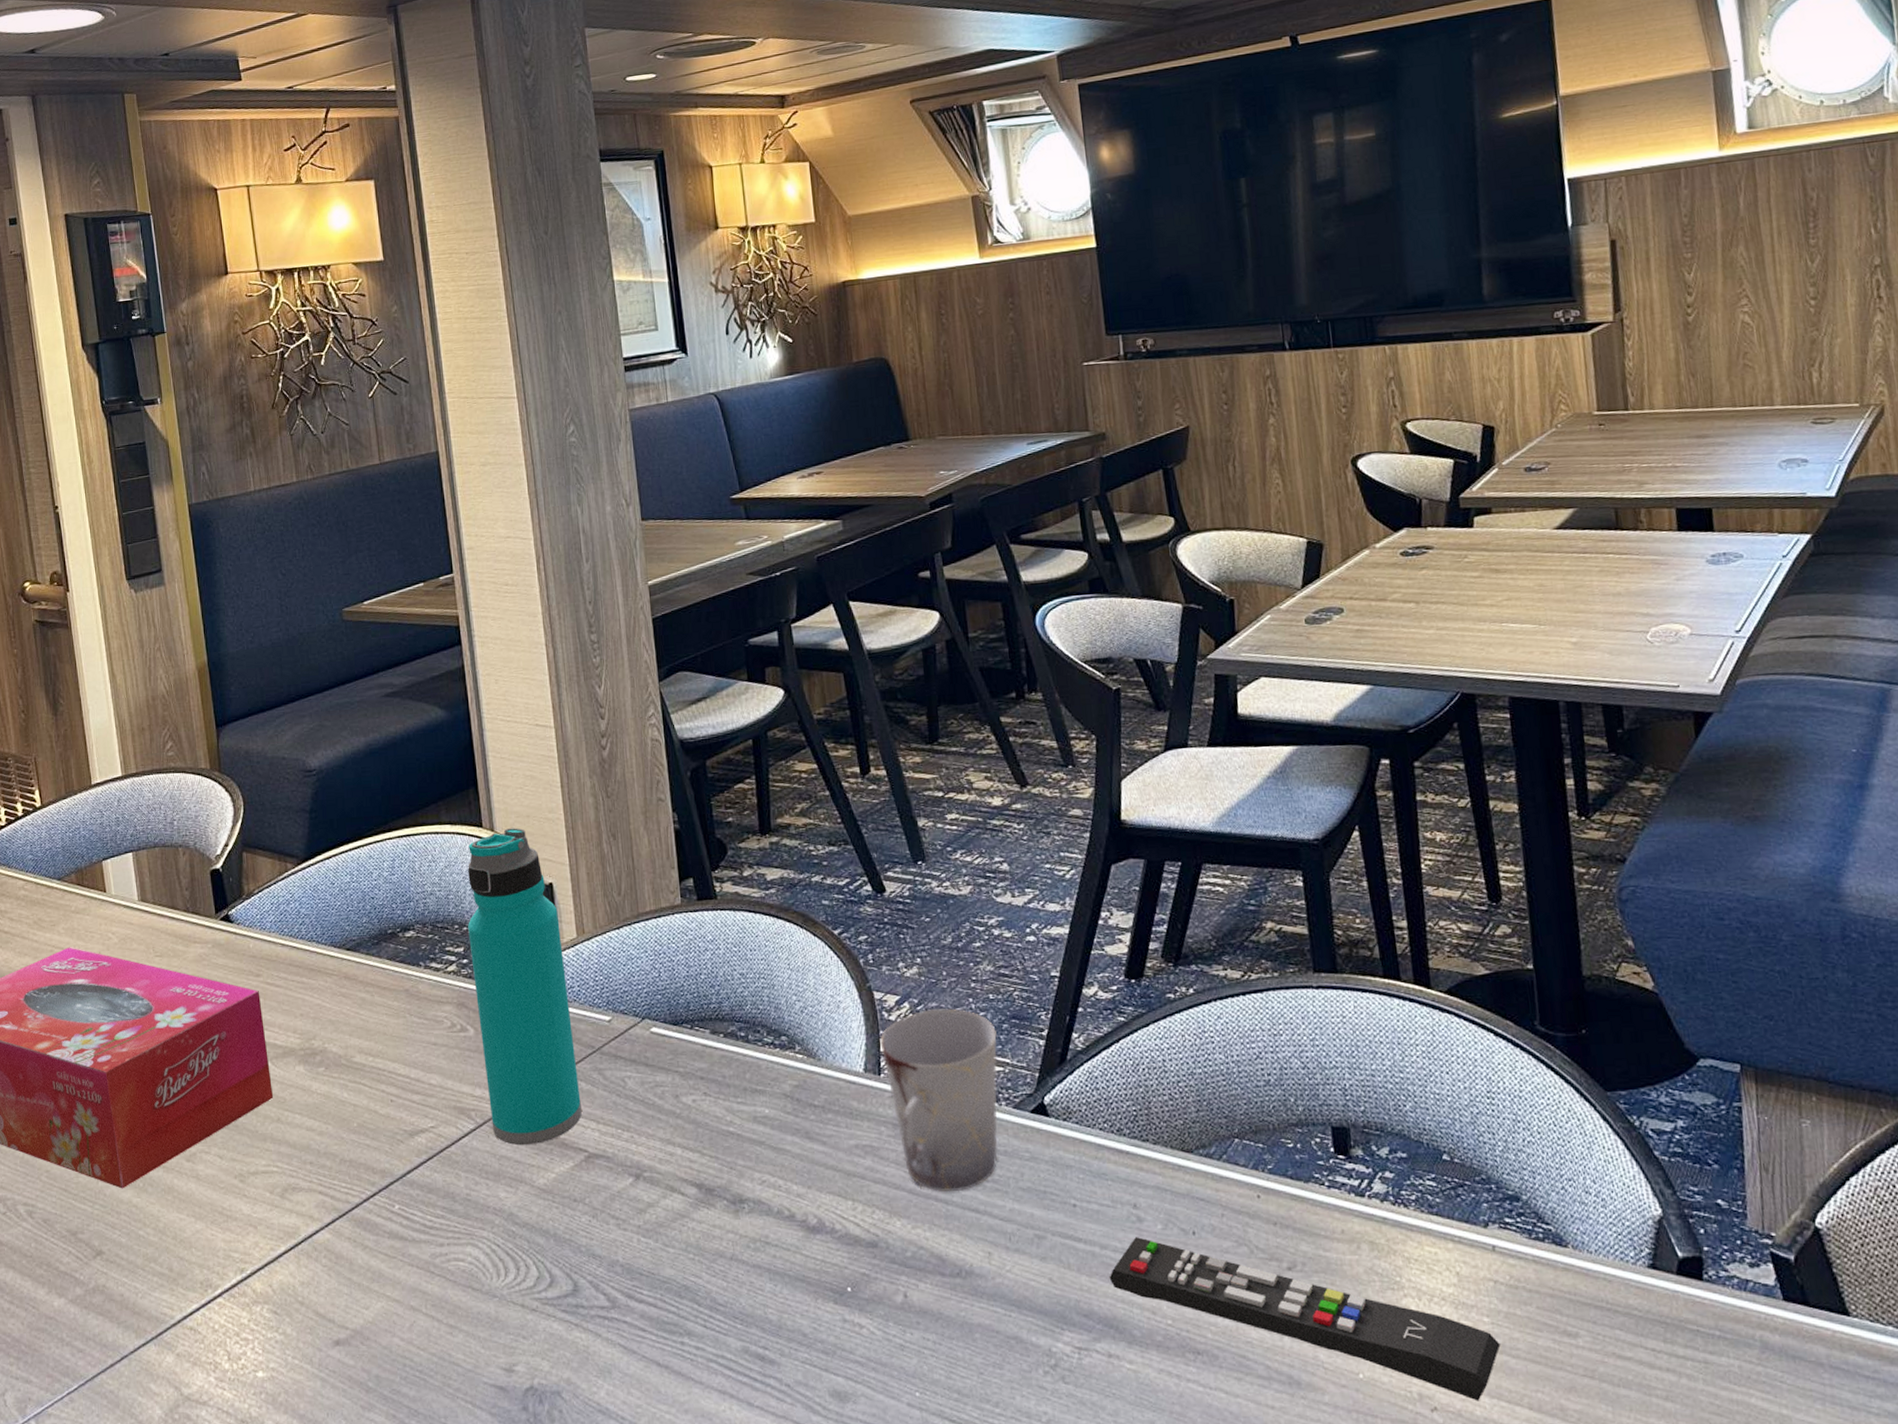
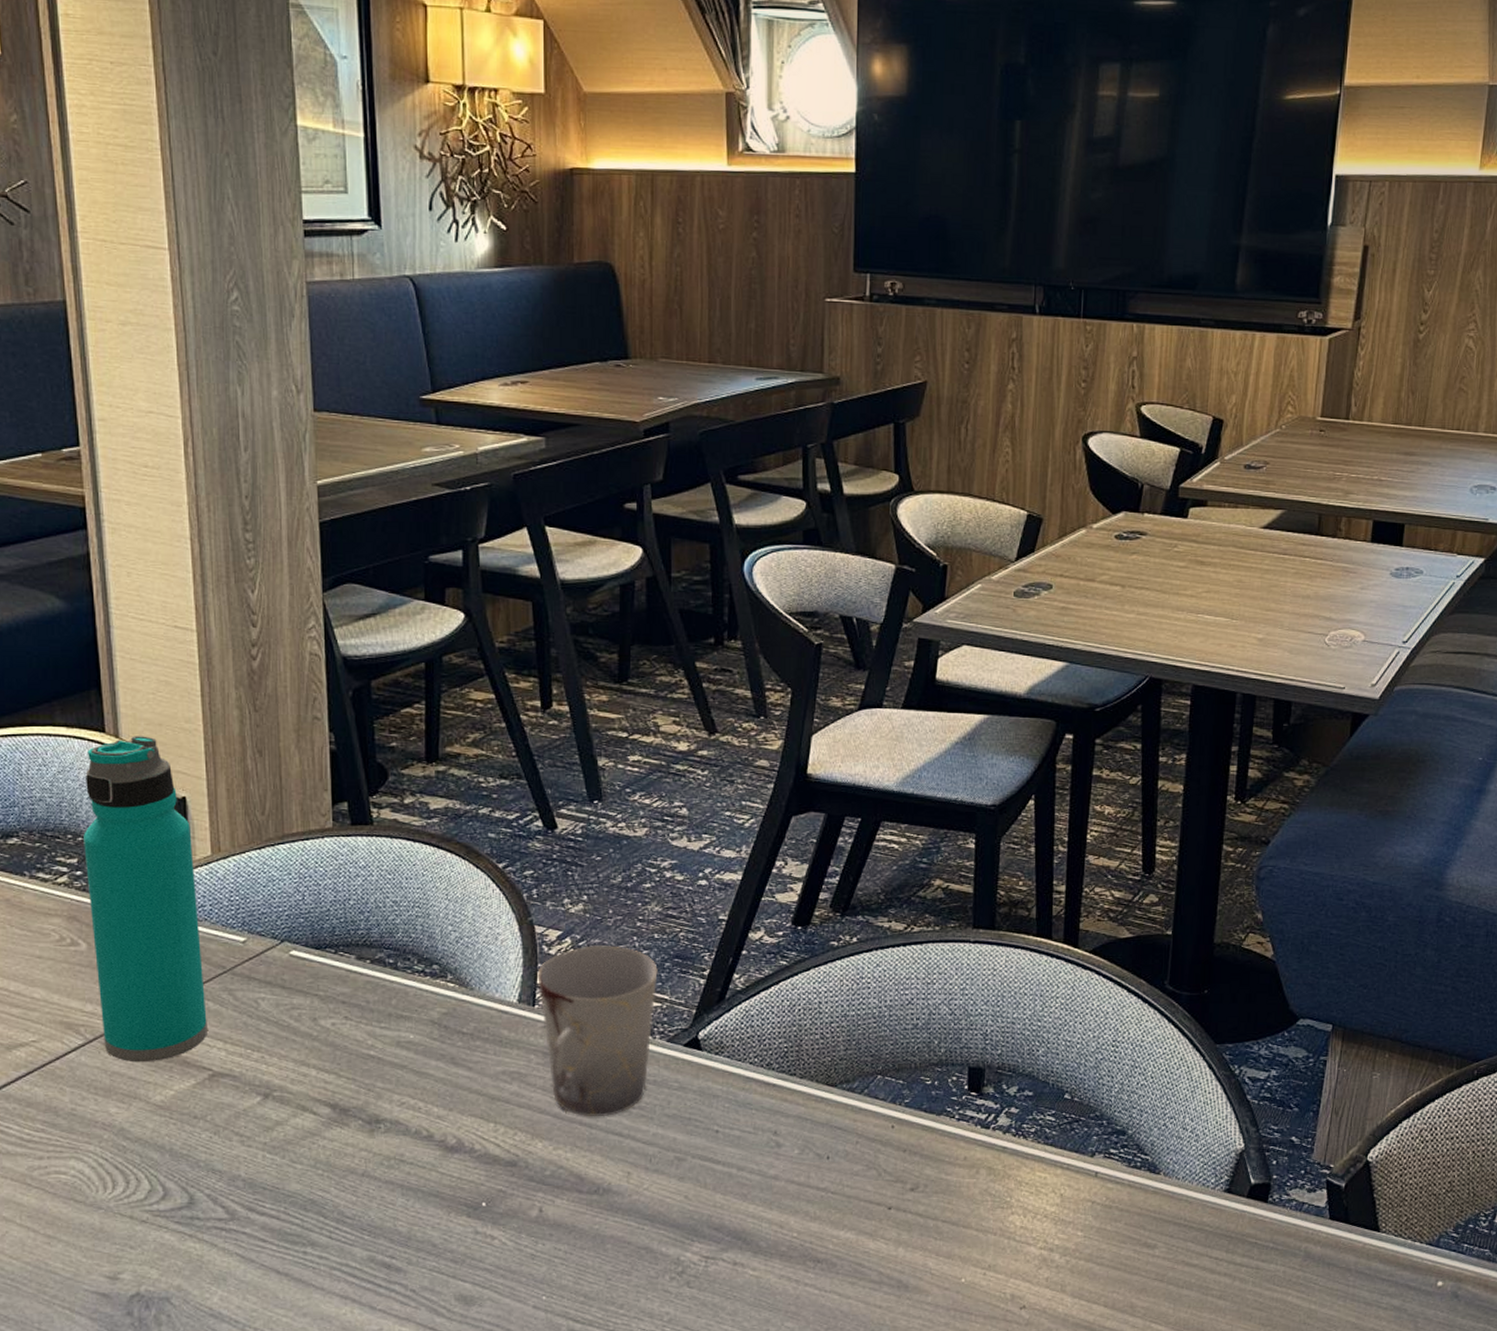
remote control: present [1109,1237,1501,1401] -> none [742,1160,1089,1301]

